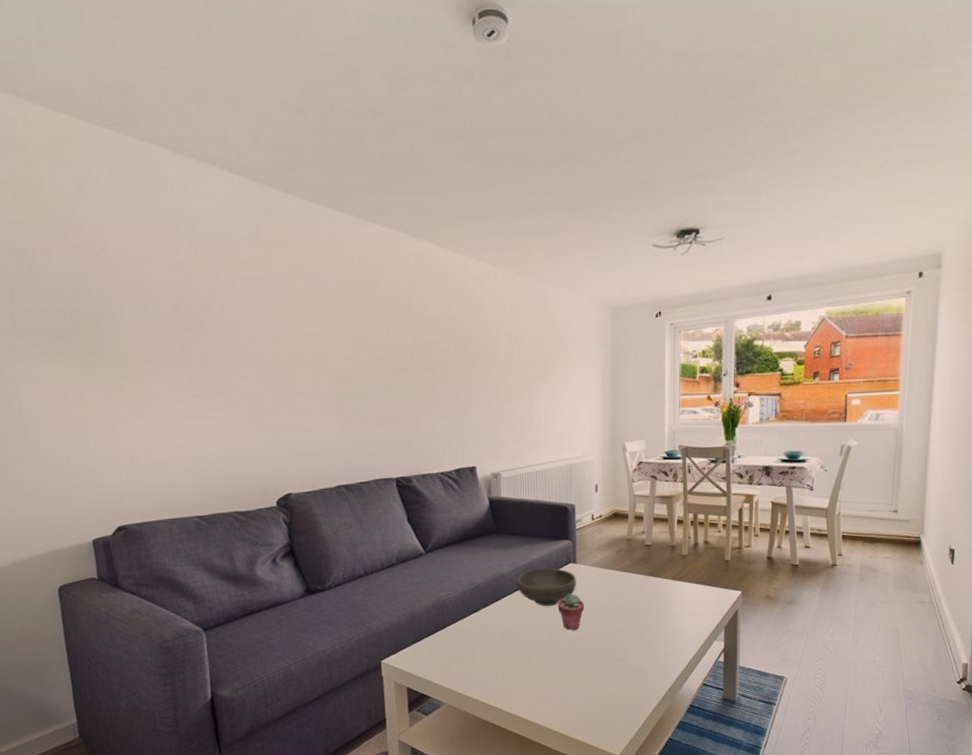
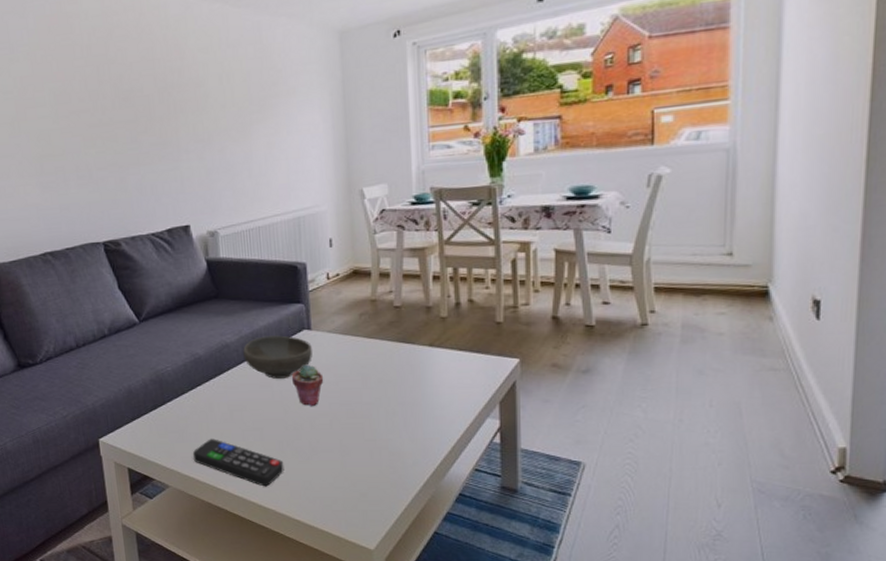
remote control: none [467,659,547,702] -> present [192,438,284,487]

